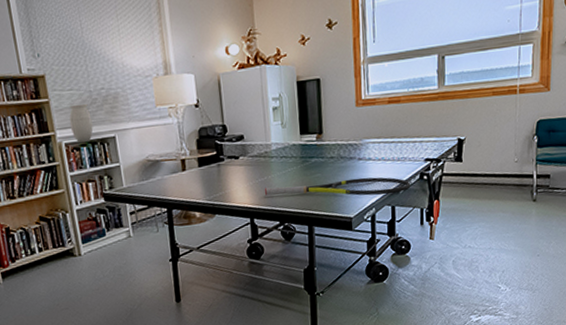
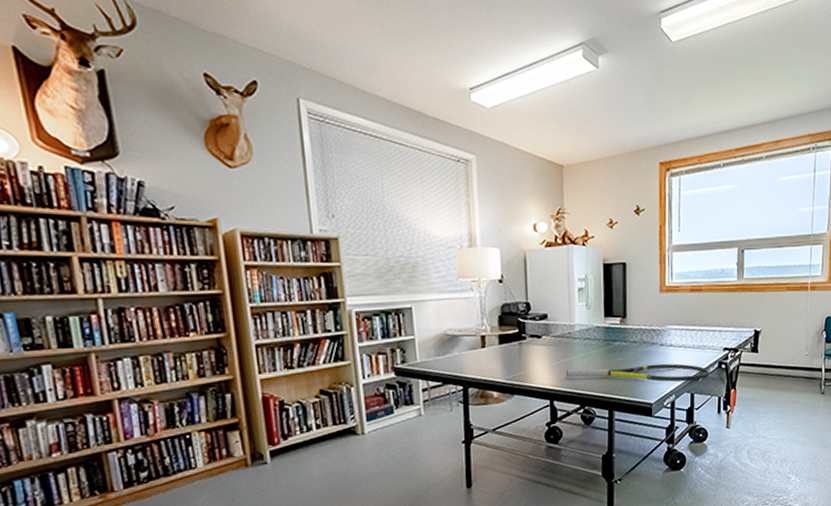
decorative vase: present [69,103,93,144] -> none [362,270,388,313]

